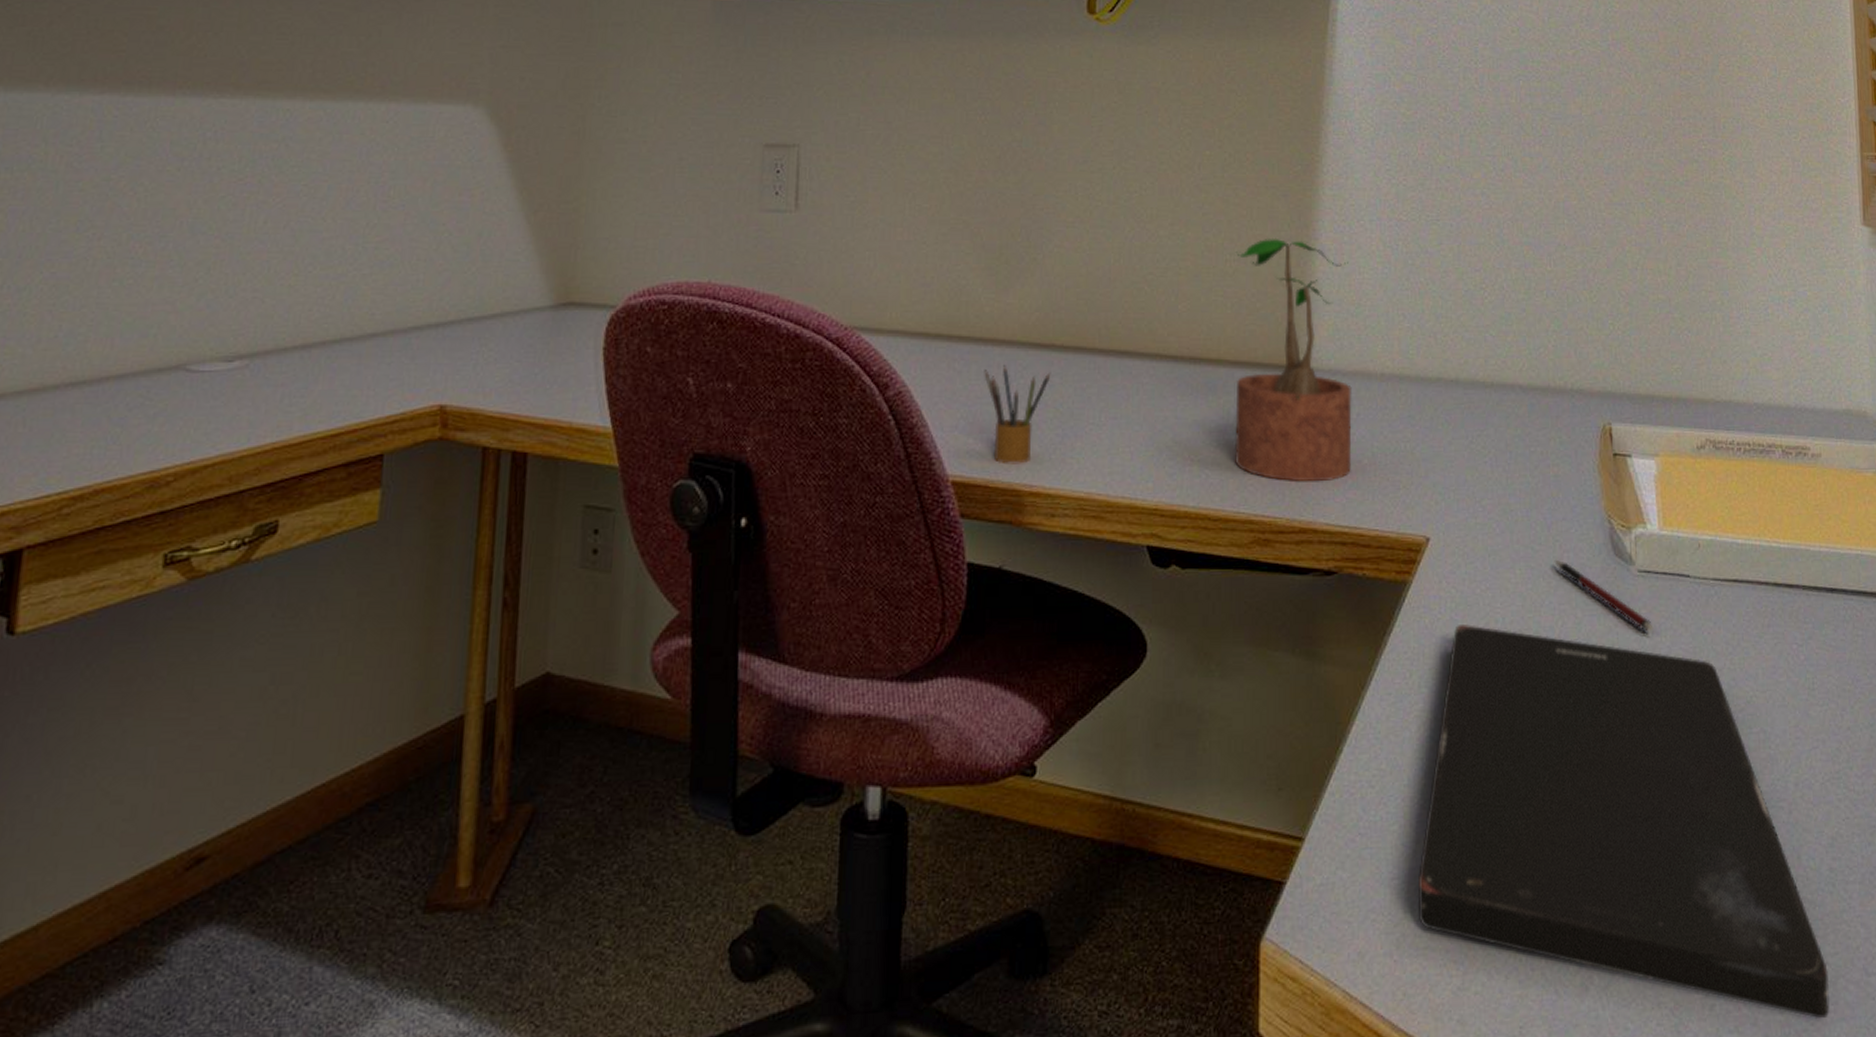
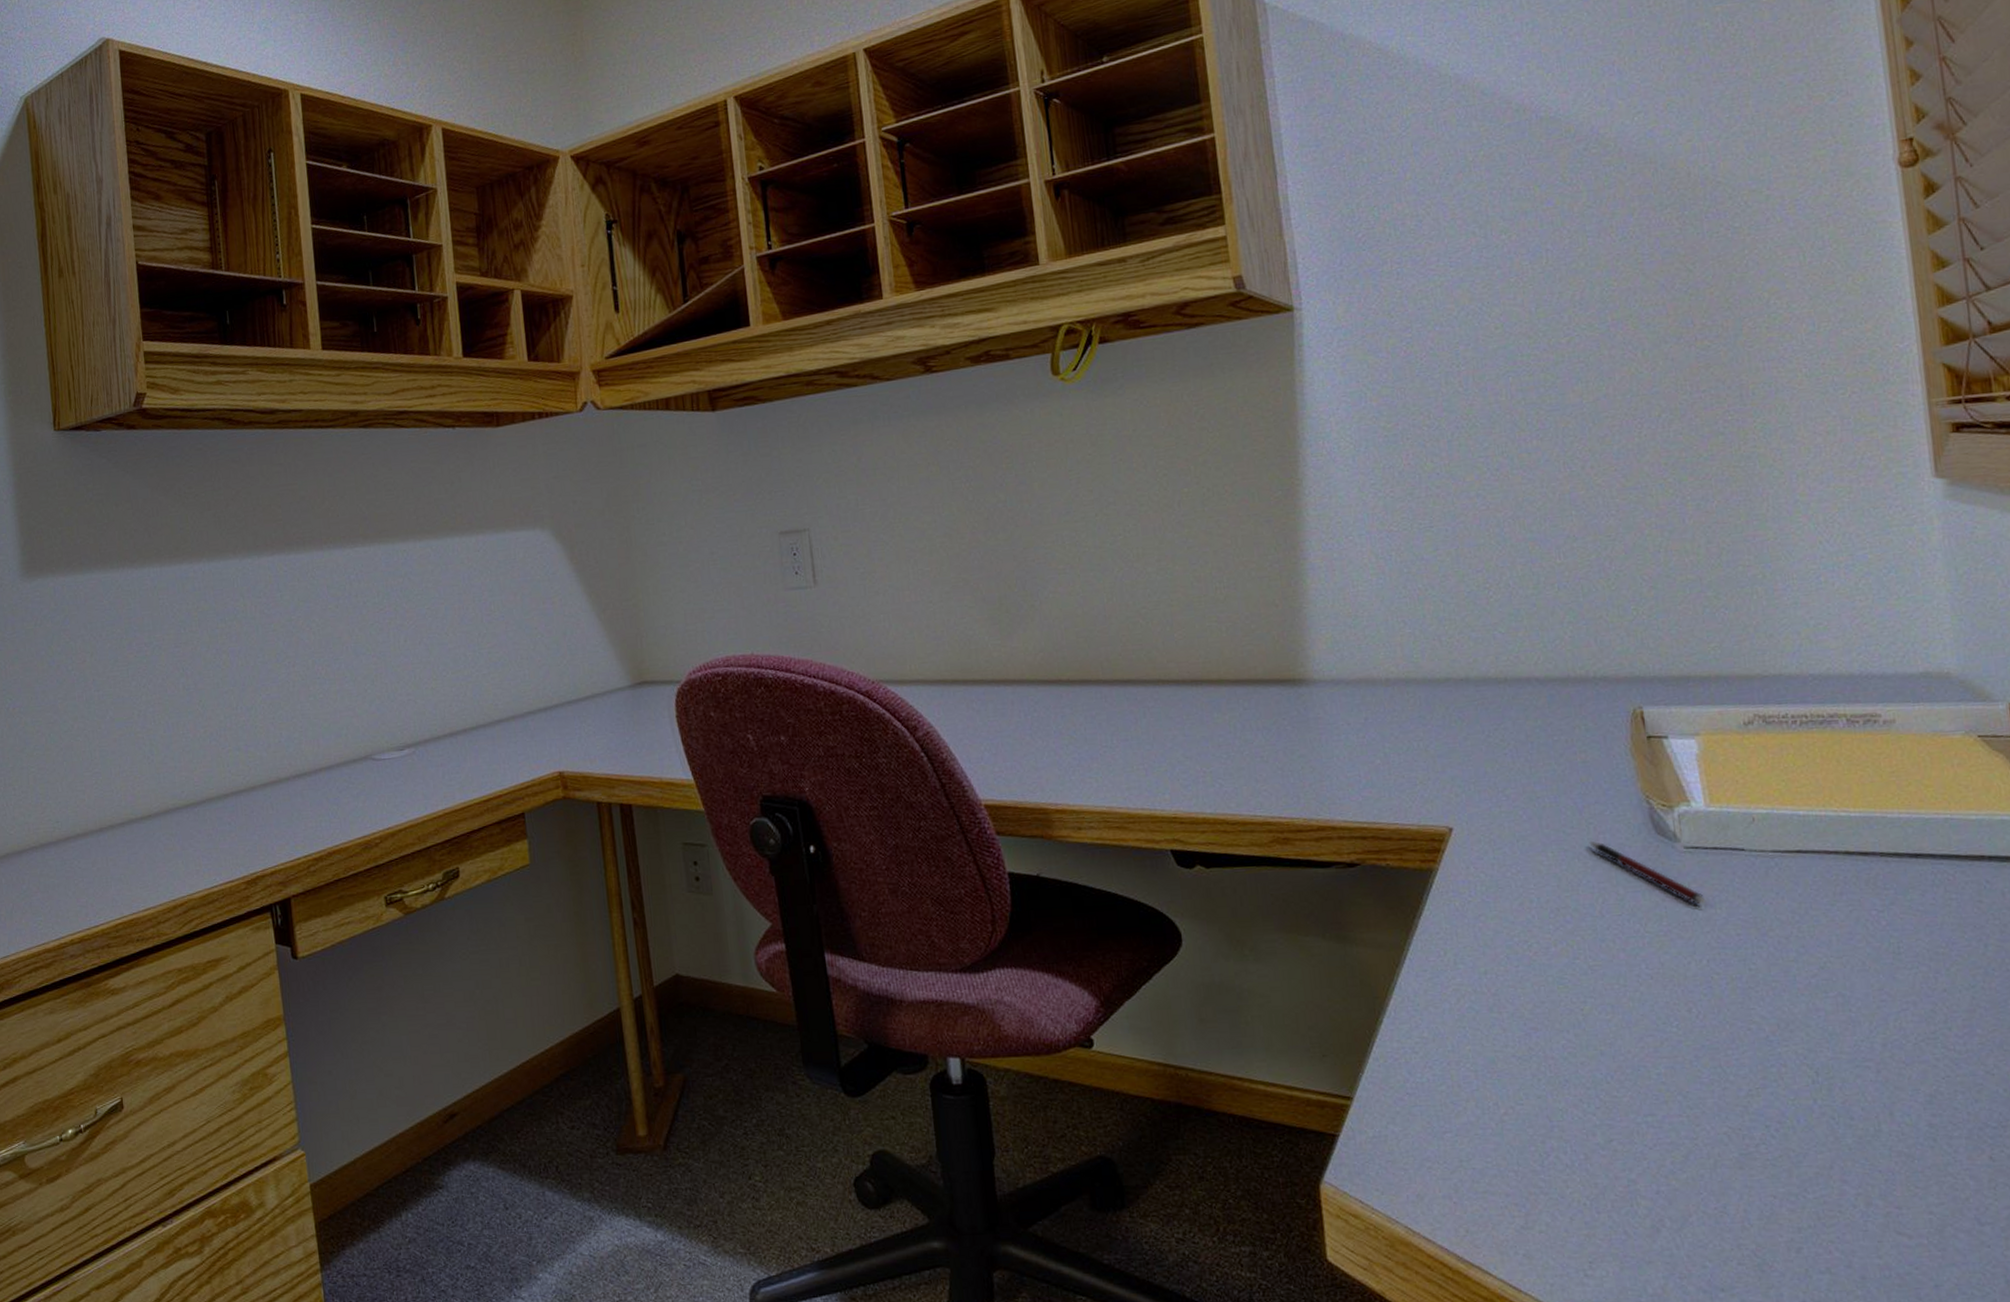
pencil box: present [984,365,1051,465] -> none [1000,702,1062,787]
potted plant: present [1235,237,1352,482] -> none [1224,562,1364,785]
smartphone: present [1417,624,1830,1020] -> none [1470,905,1937,1264]

